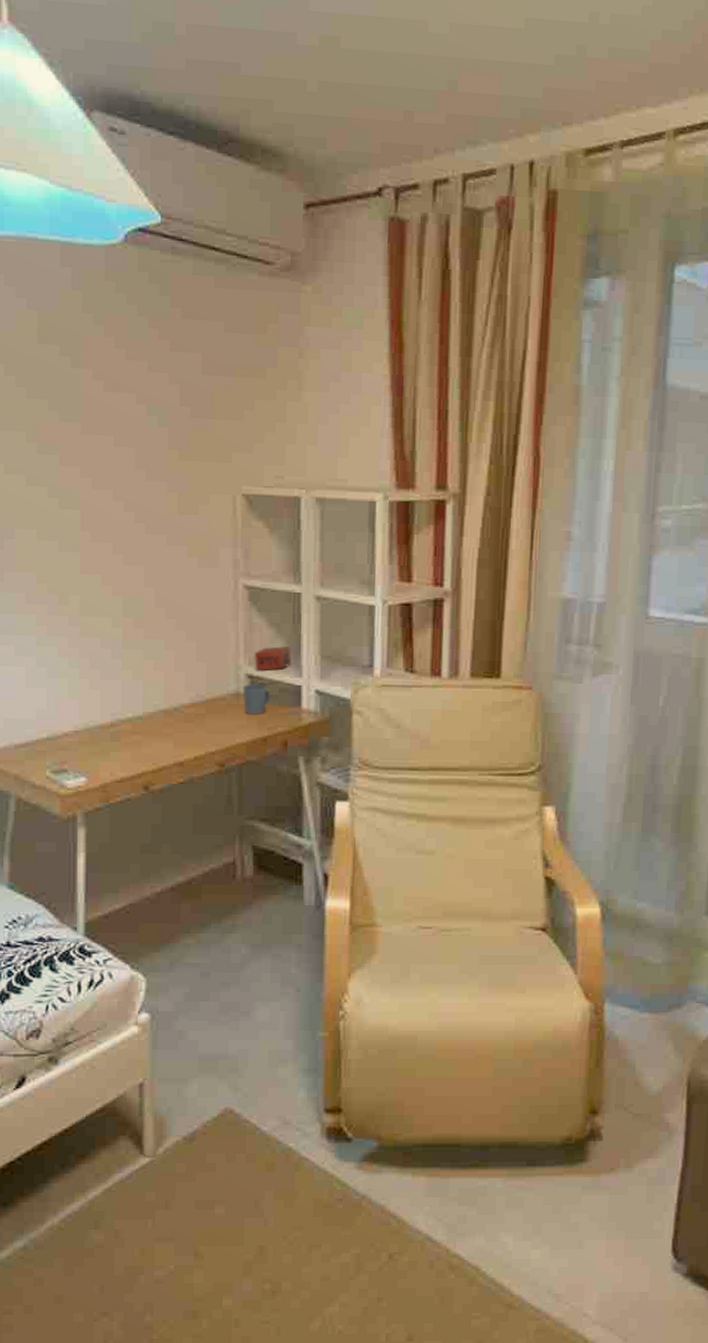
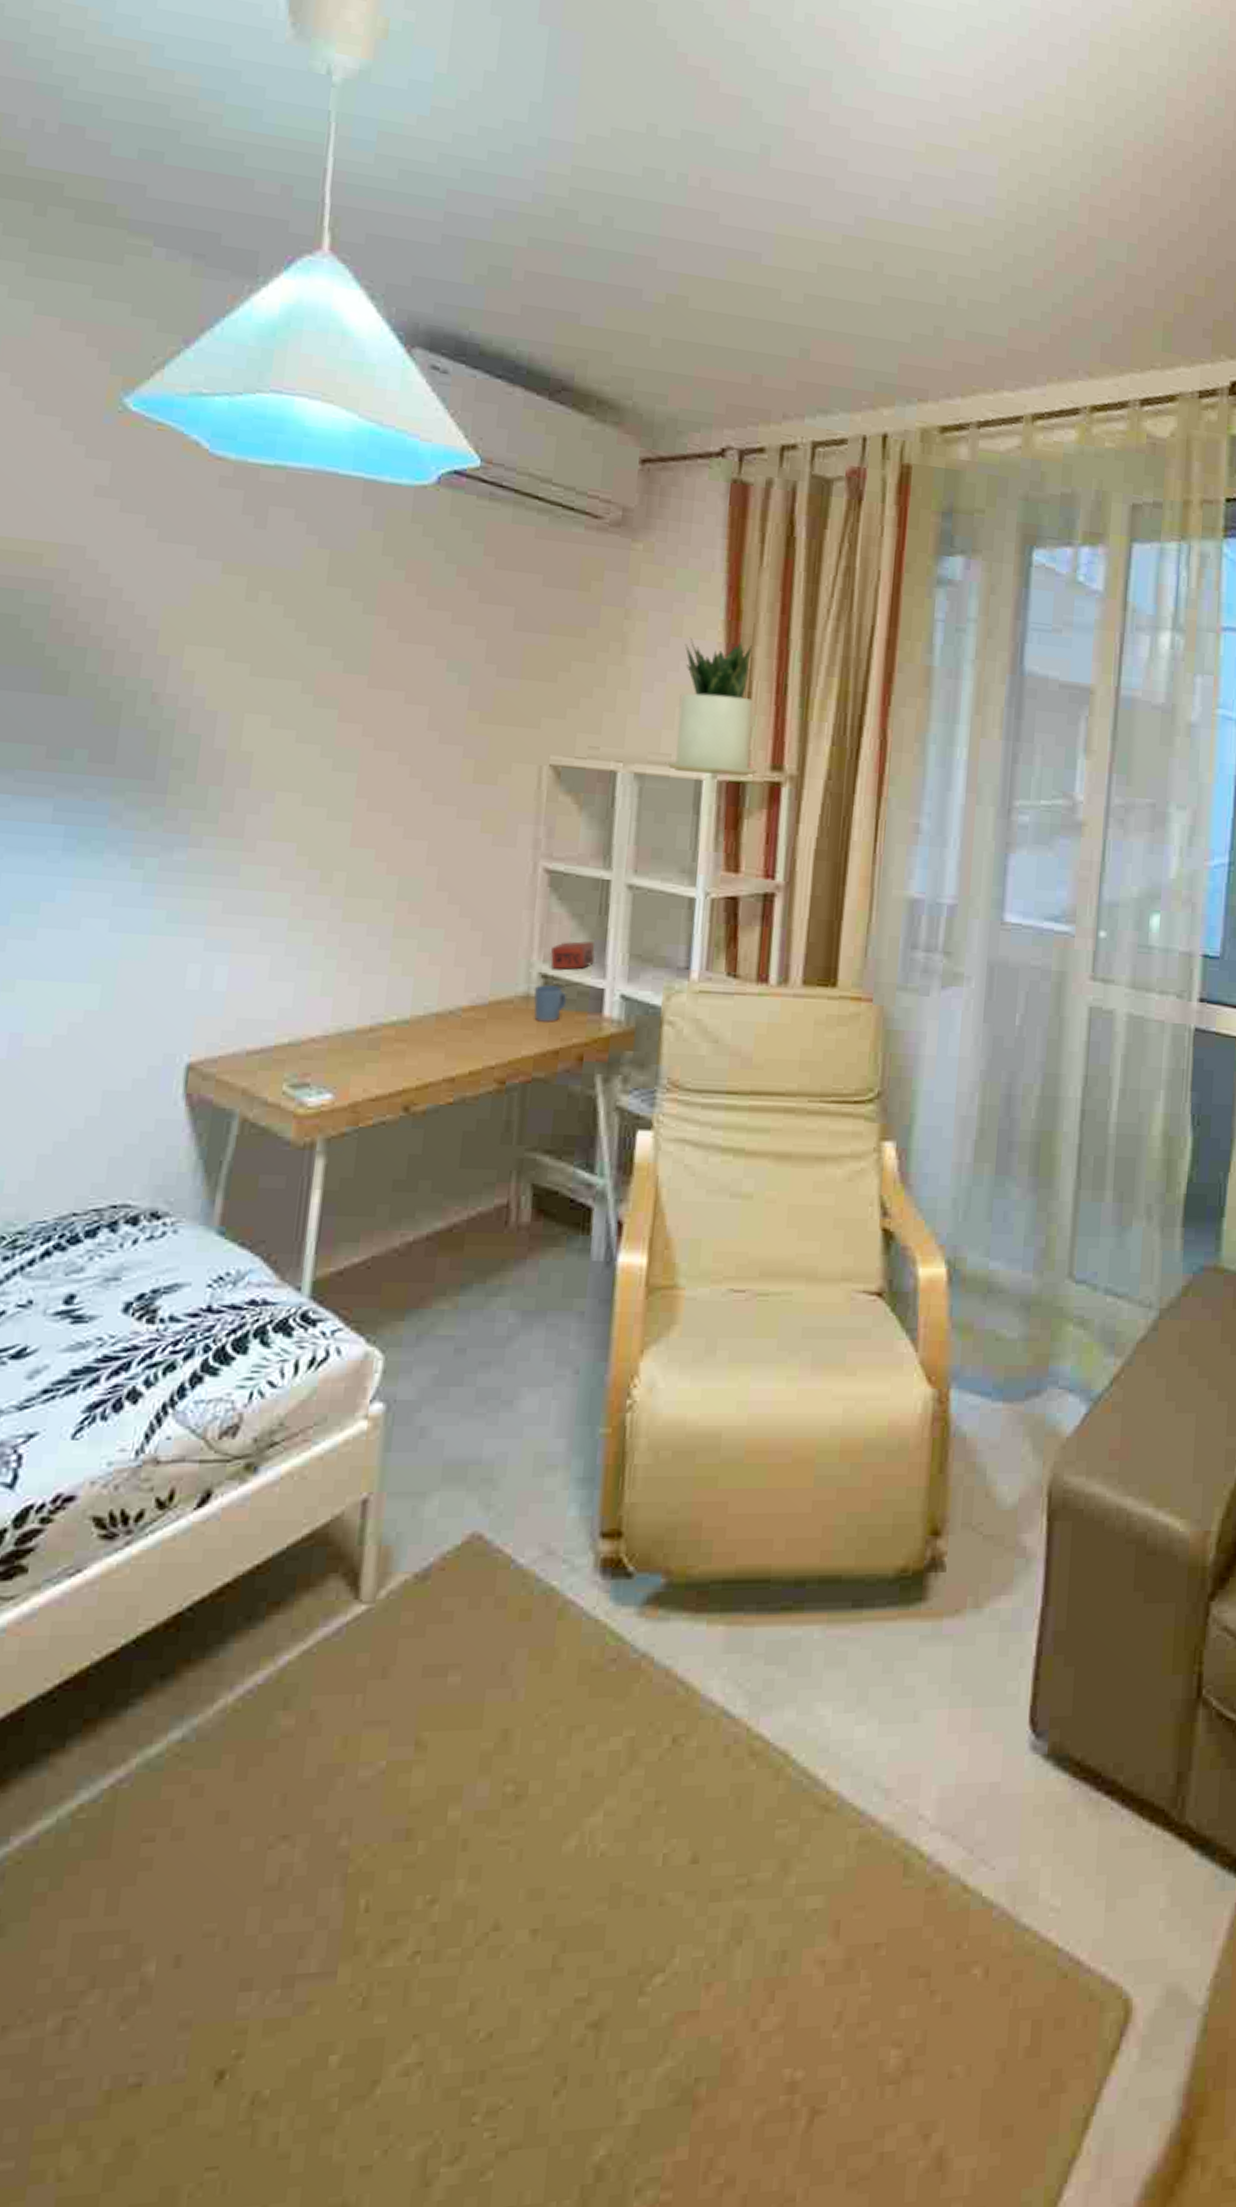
planter: none [345,371,424,497] -> present [668,637,757,777]

